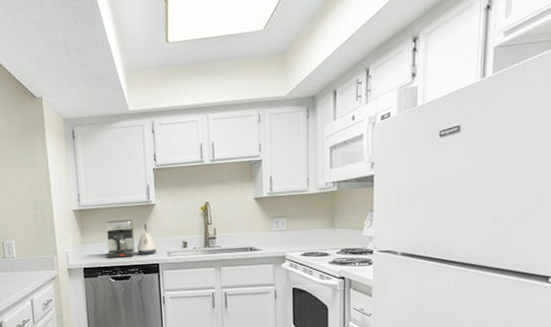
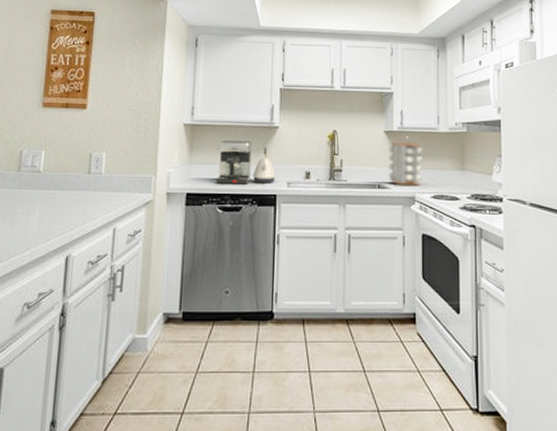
spice rack: none [259,201,293,247] -> present [388,136,423,187]

